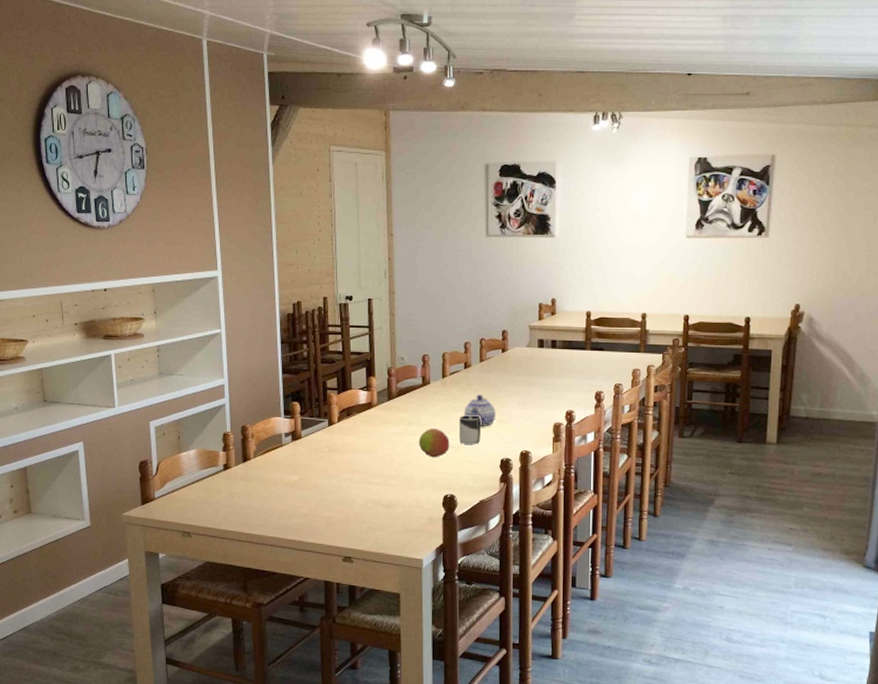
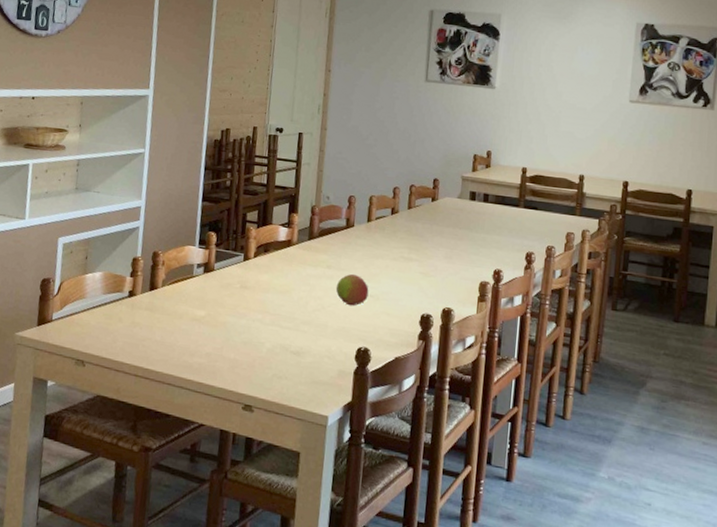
cup: present [459,415,481,444] -> none [379,263,404,296]
teapot: present [464,394,496,426] -> none [386,243,420,278]

